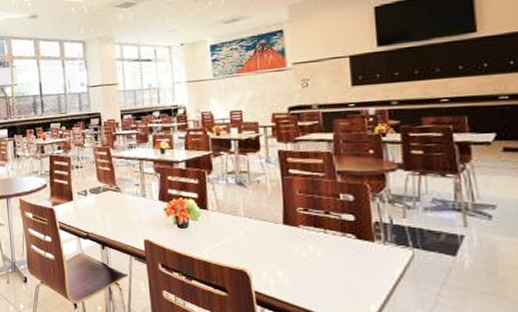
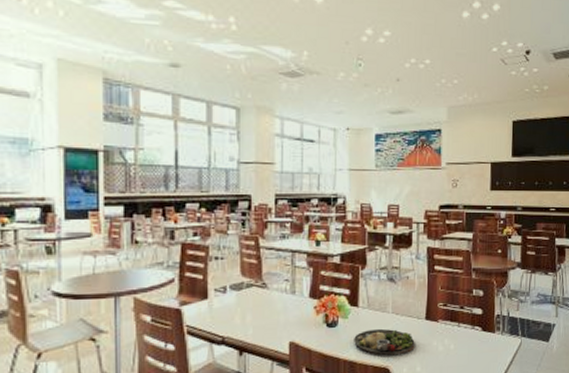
dinner plate: none [206,231,274,259] -> present [354,328,415,357]

